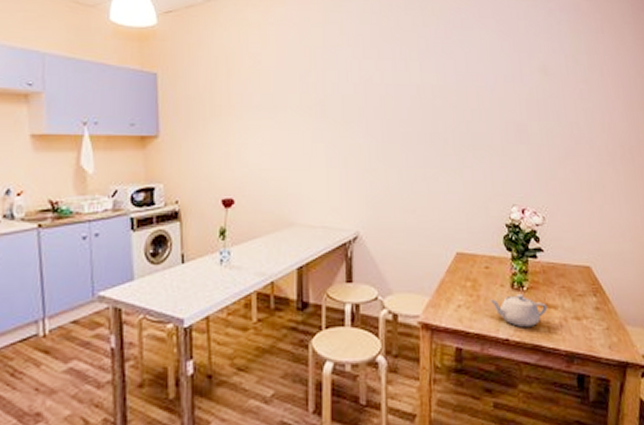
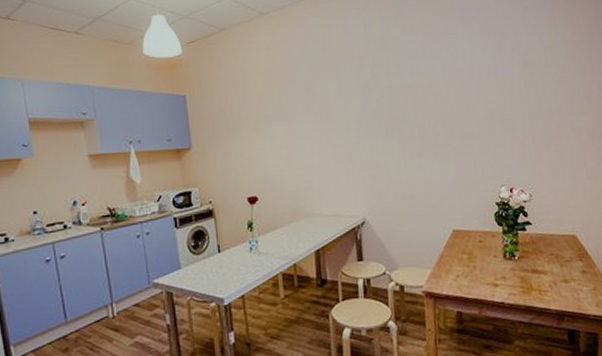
teapot: present [489,293,548,328] -> none [484,262,538,292]

